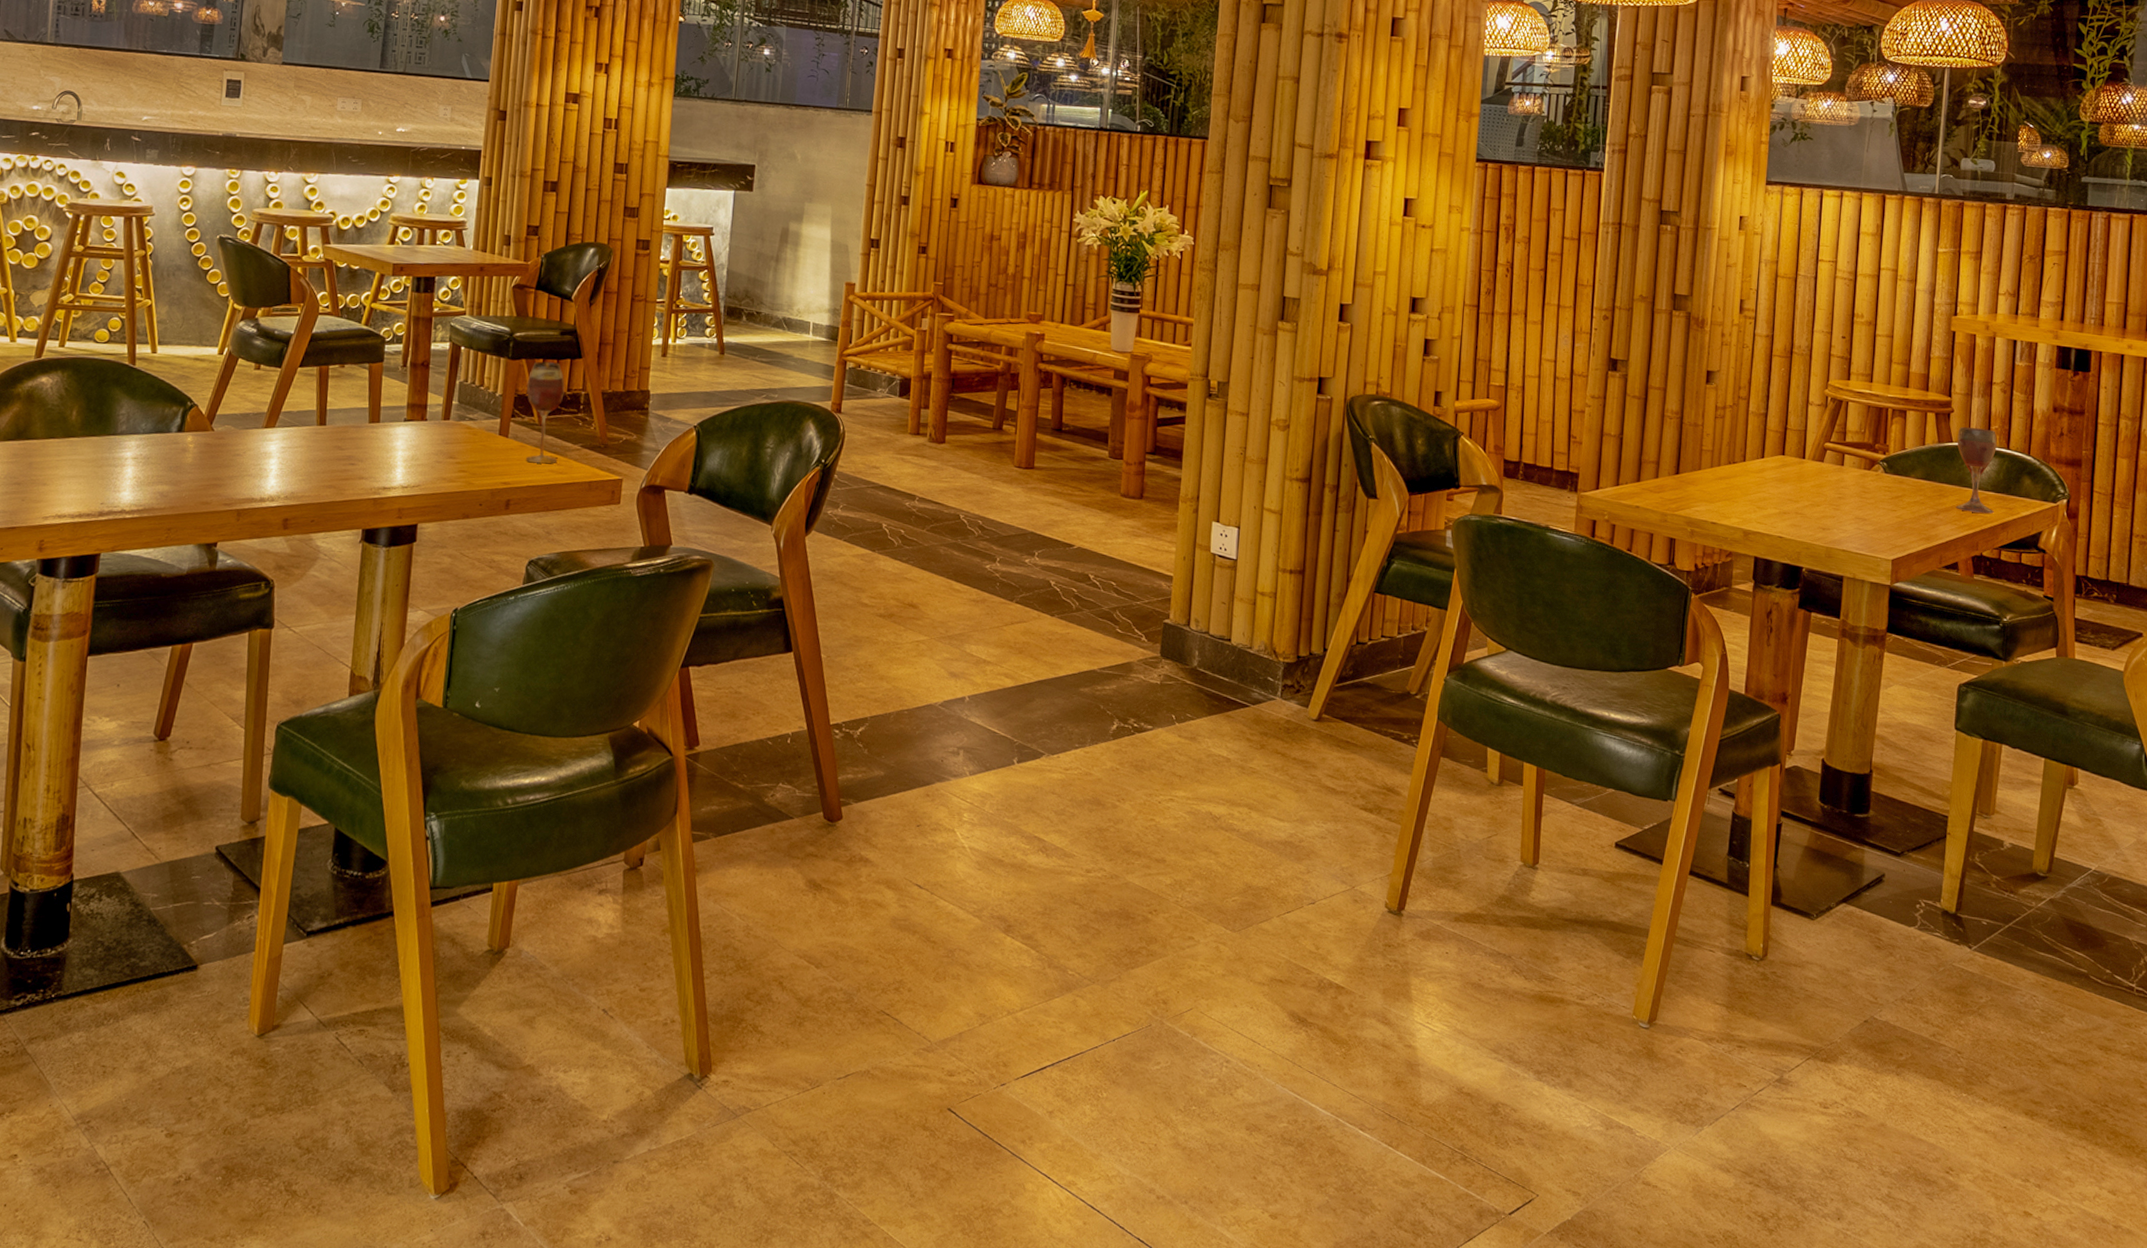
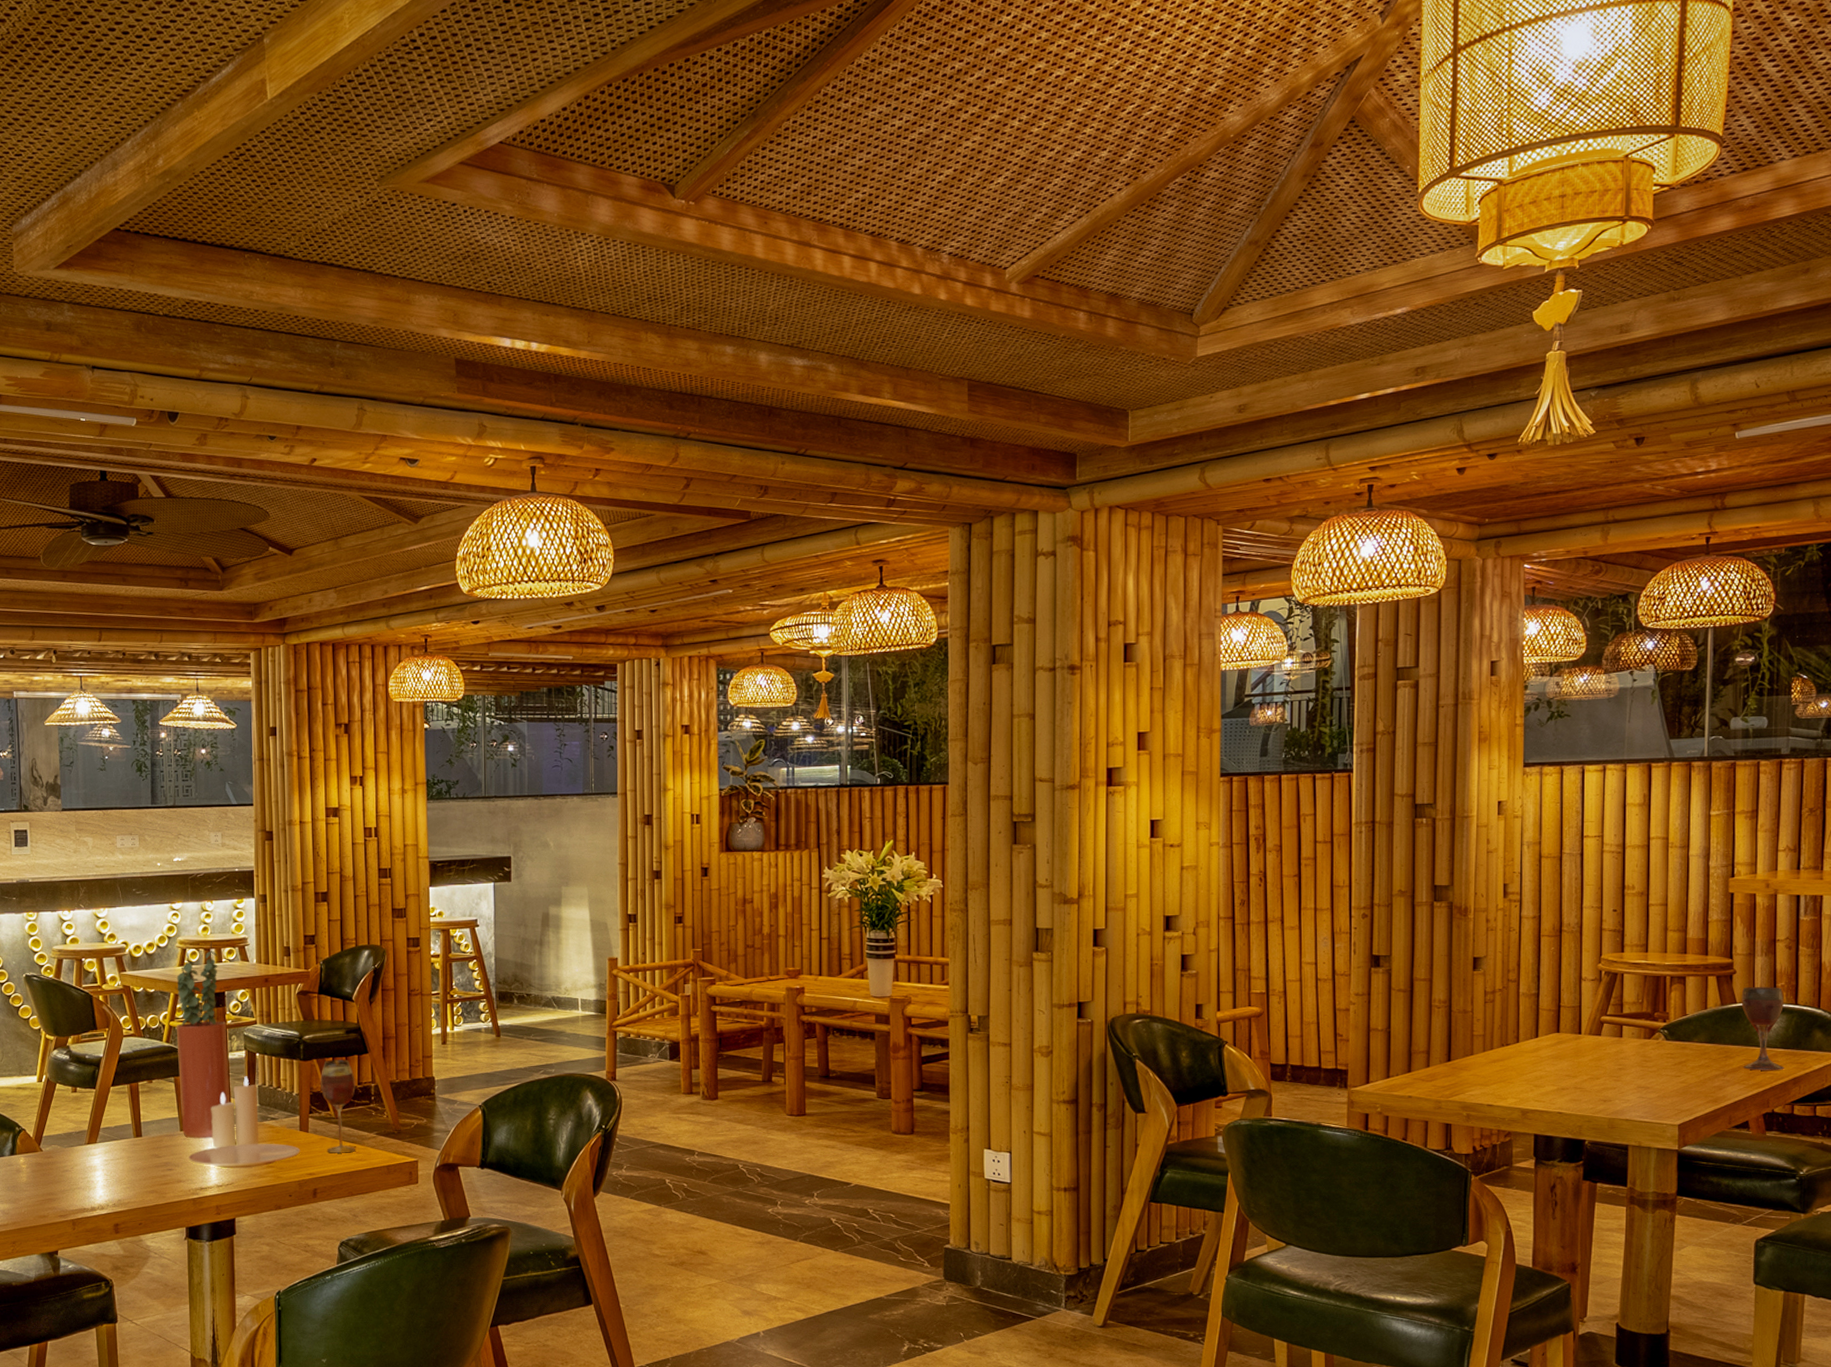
vase: none [371,221,432,434] -> present [176,942,229,1139]
plate: none [374,443,498,470] -> present [188,1144,301,1169]
candle: none [402,370,459,446] -> present [211,1076,258,1148]

